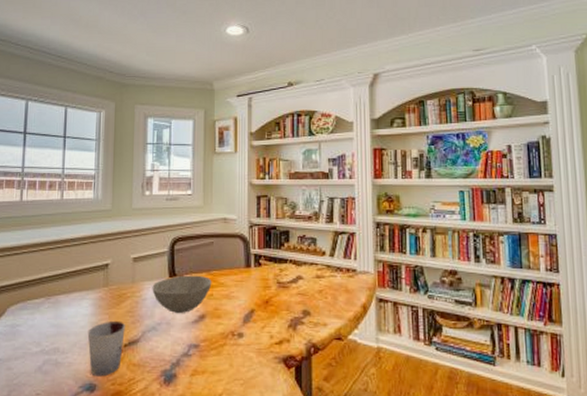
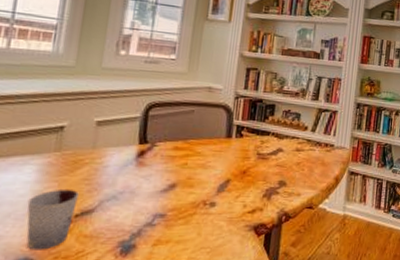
bowl: present [152,275,212,313] -> none [116,142,188,182]

